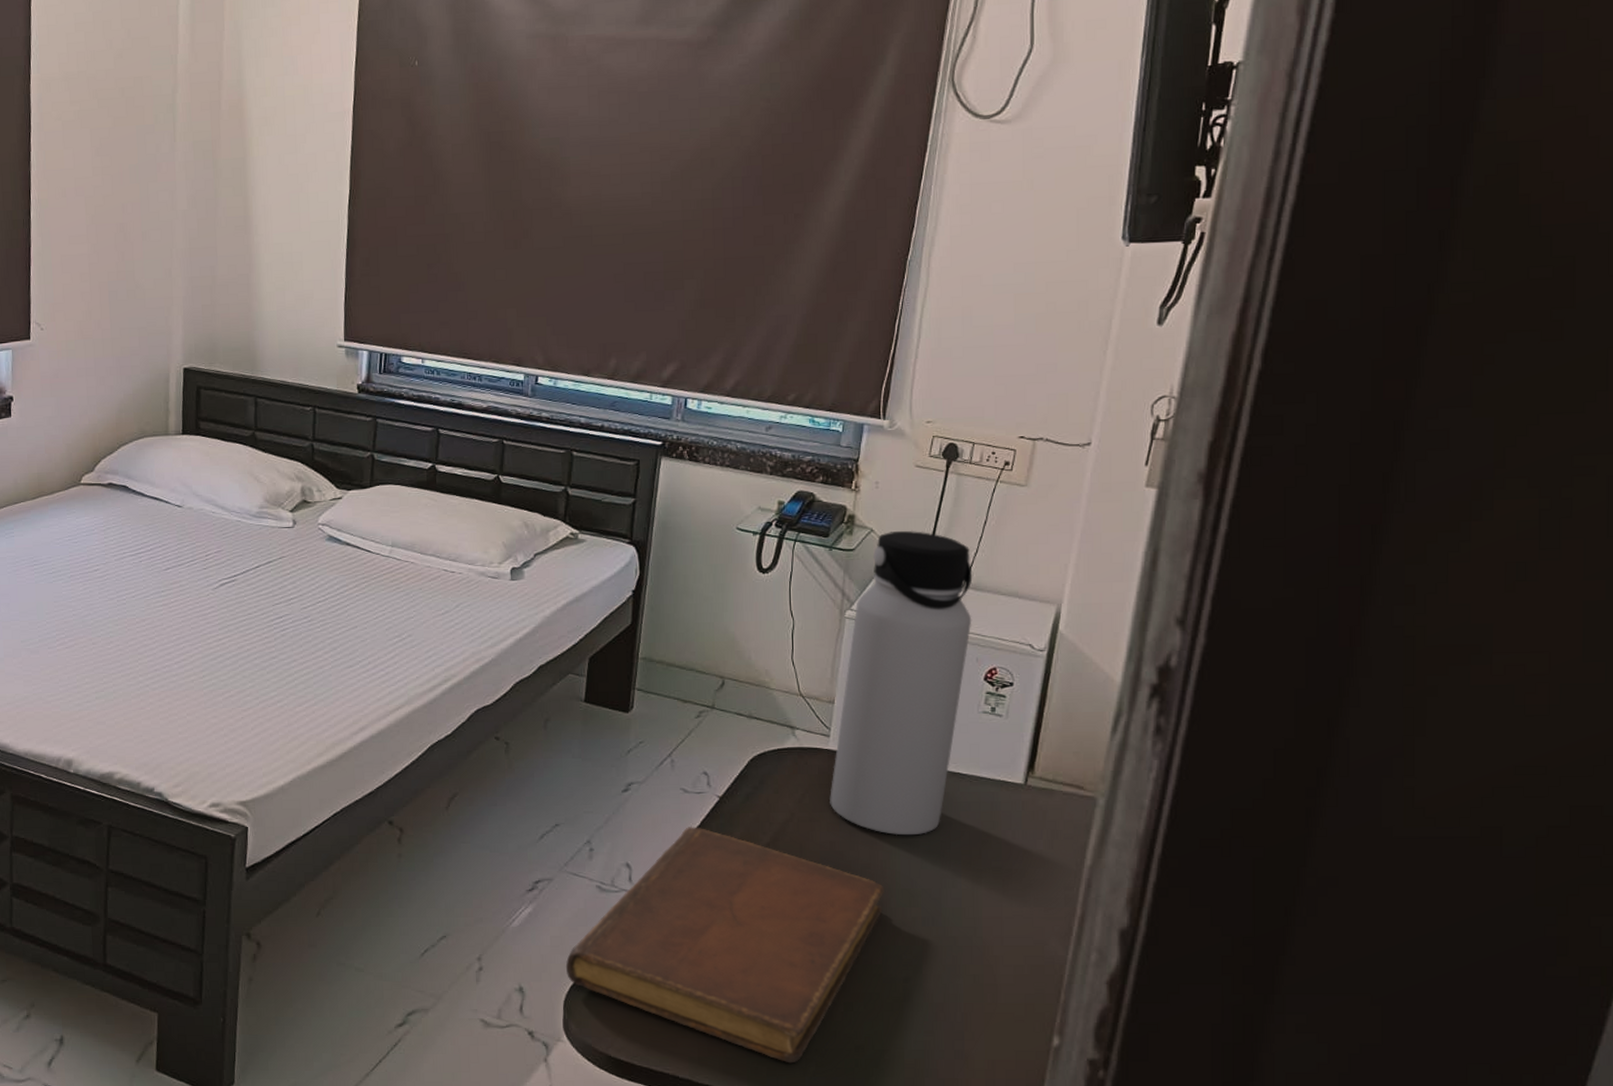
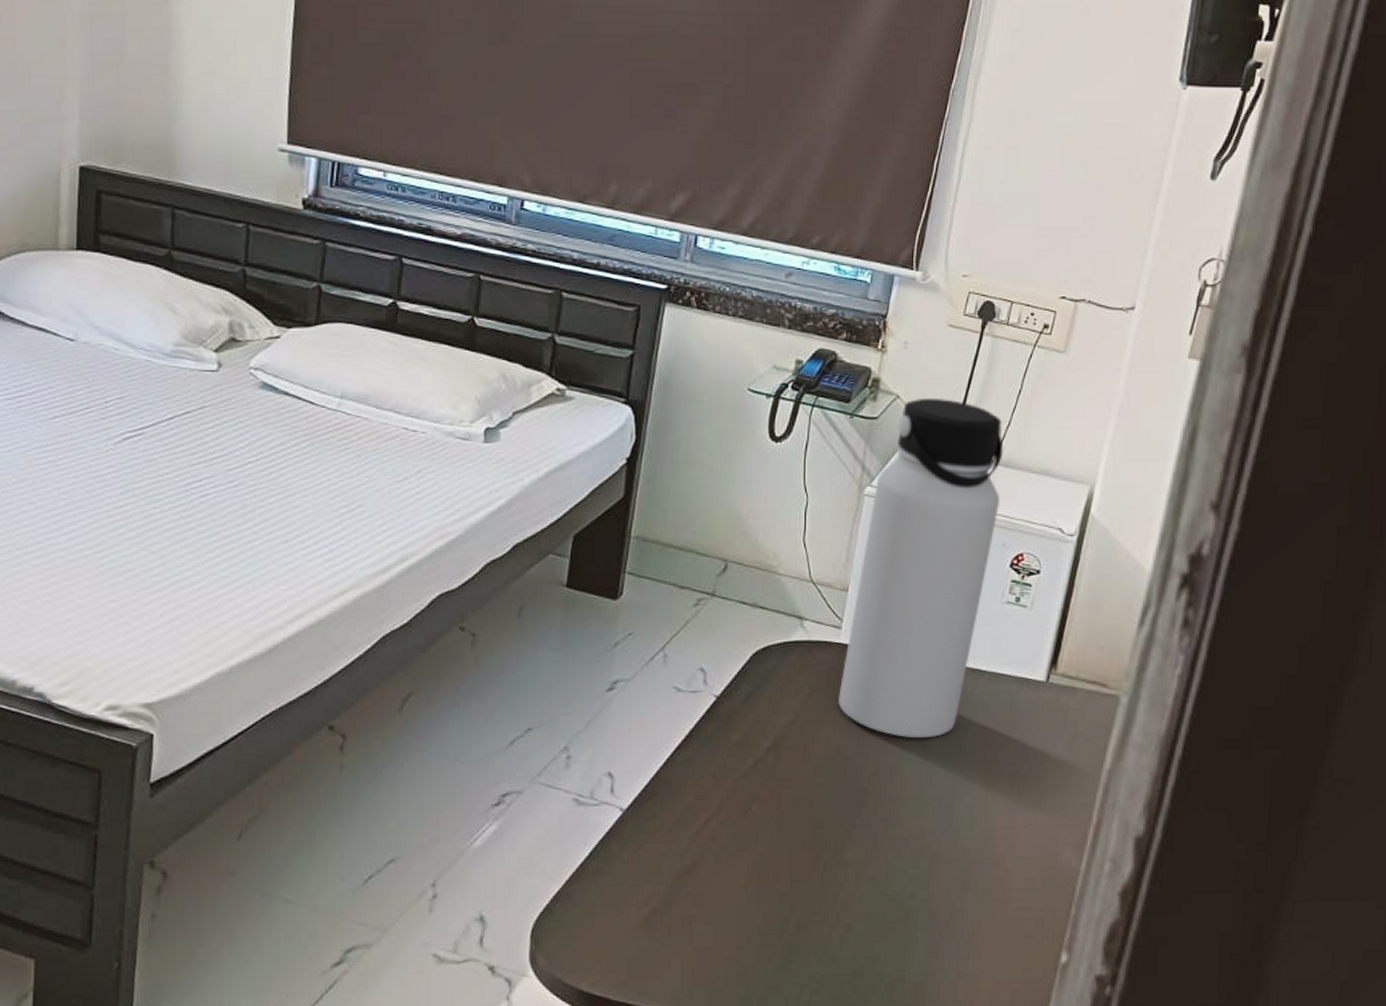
notebook: present [565,827,885,1064] -> none [534,730,893,992]

